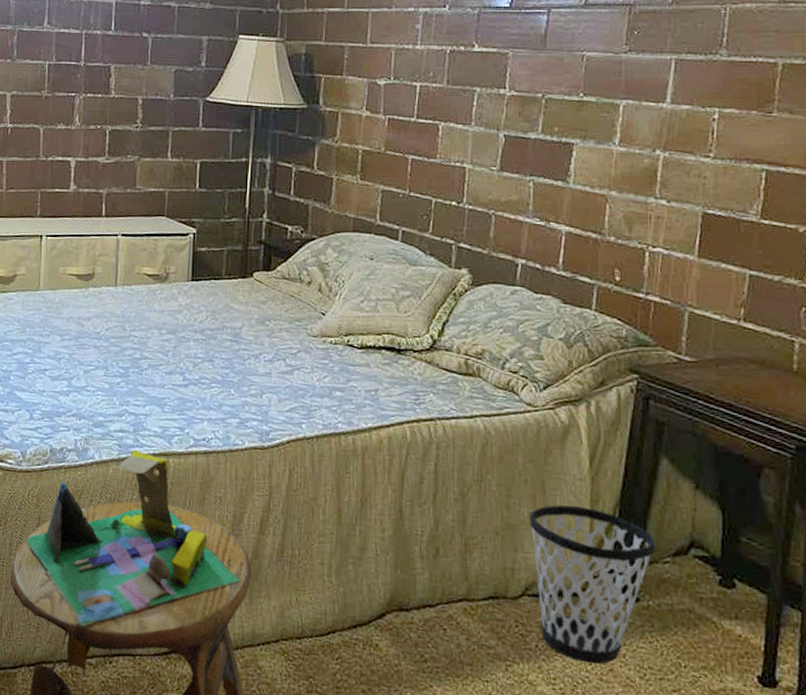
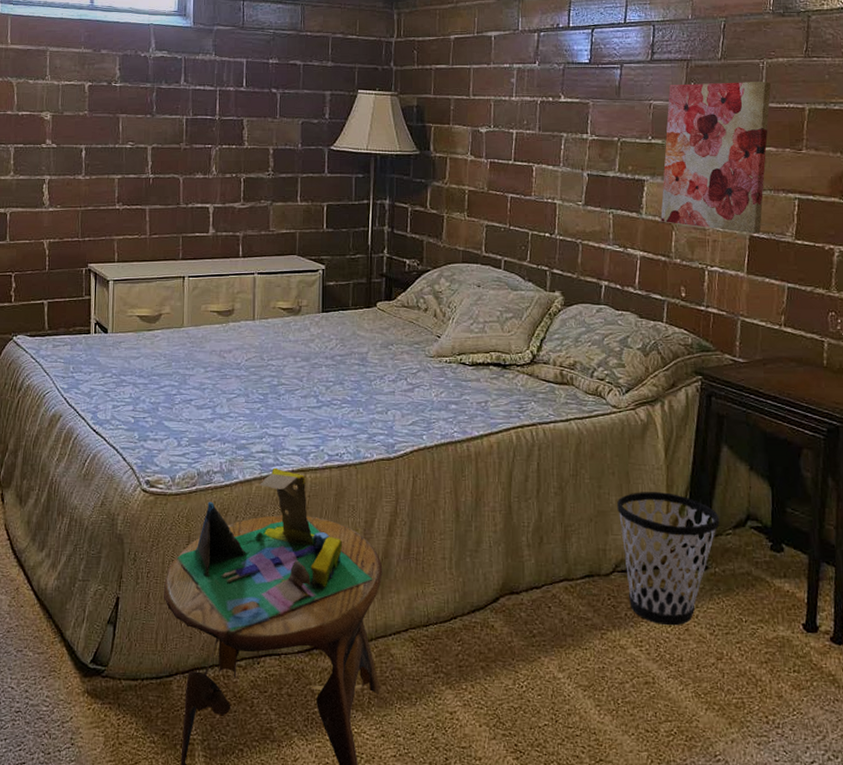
wall art: none [592,31,736,211] -> present [660,82,772,234]

